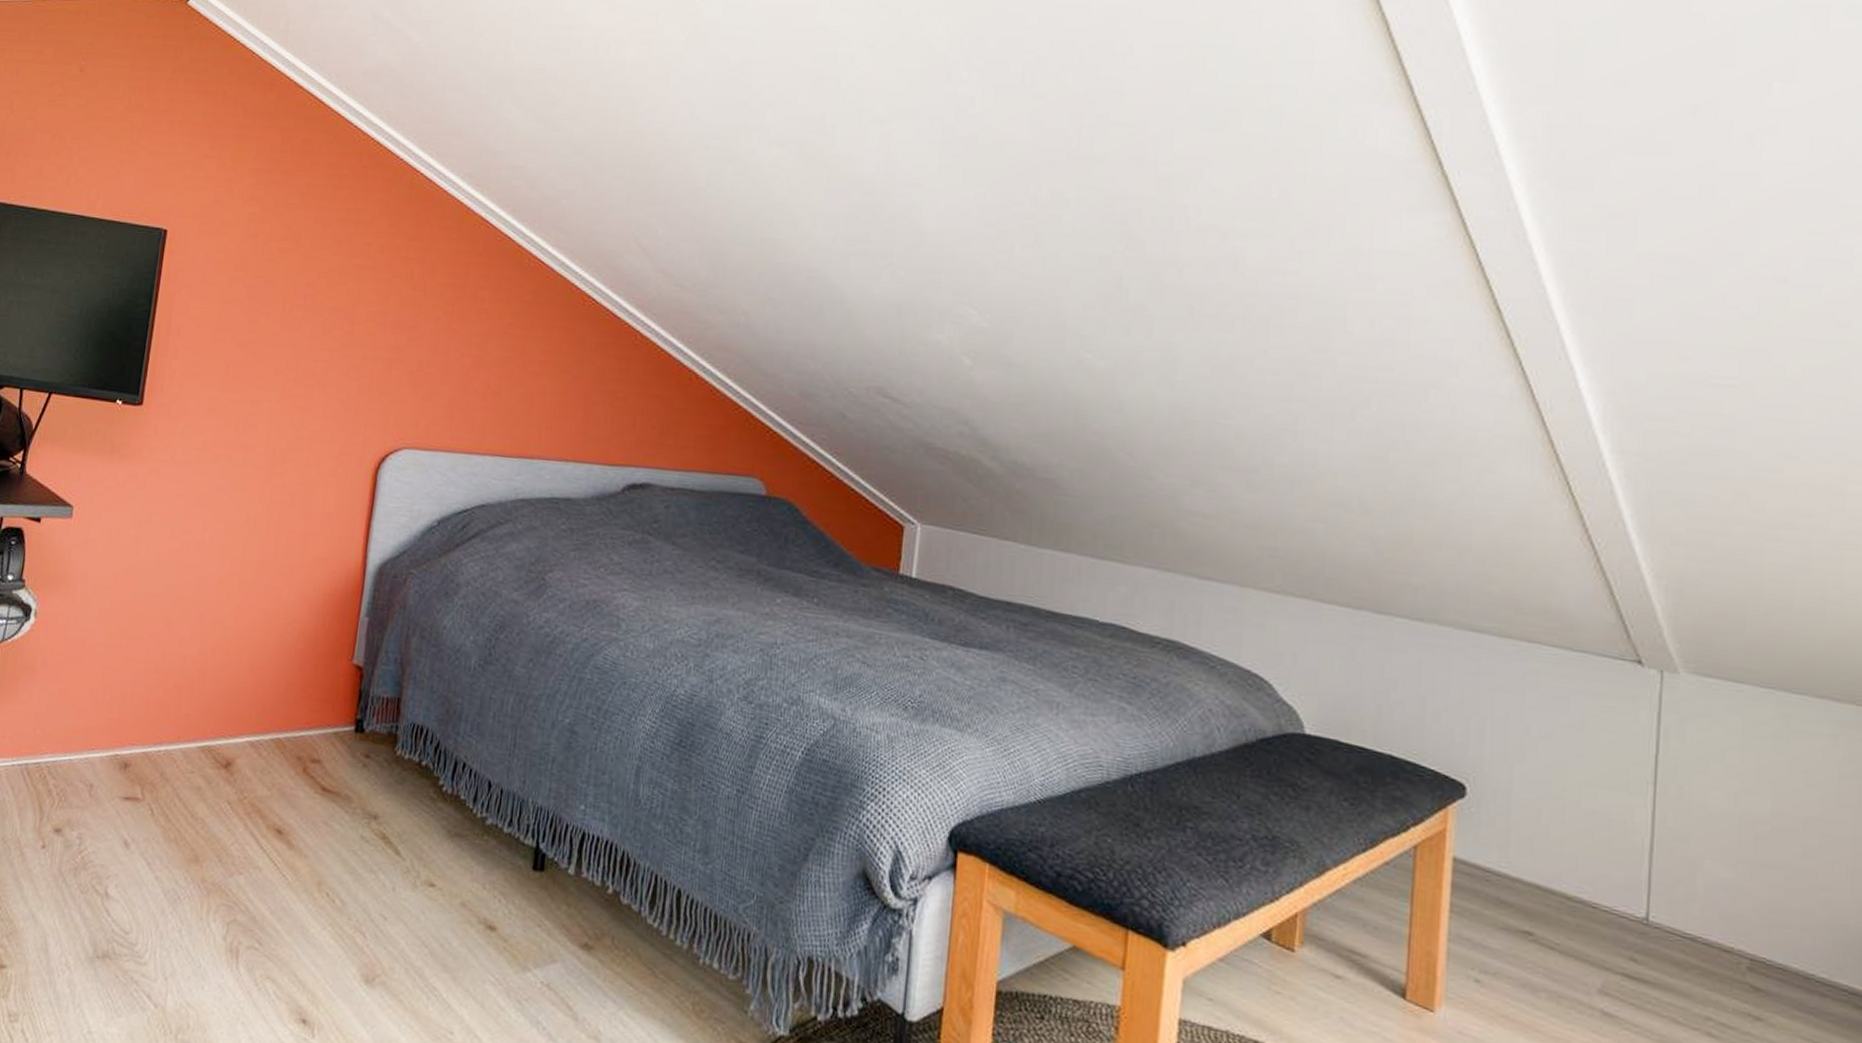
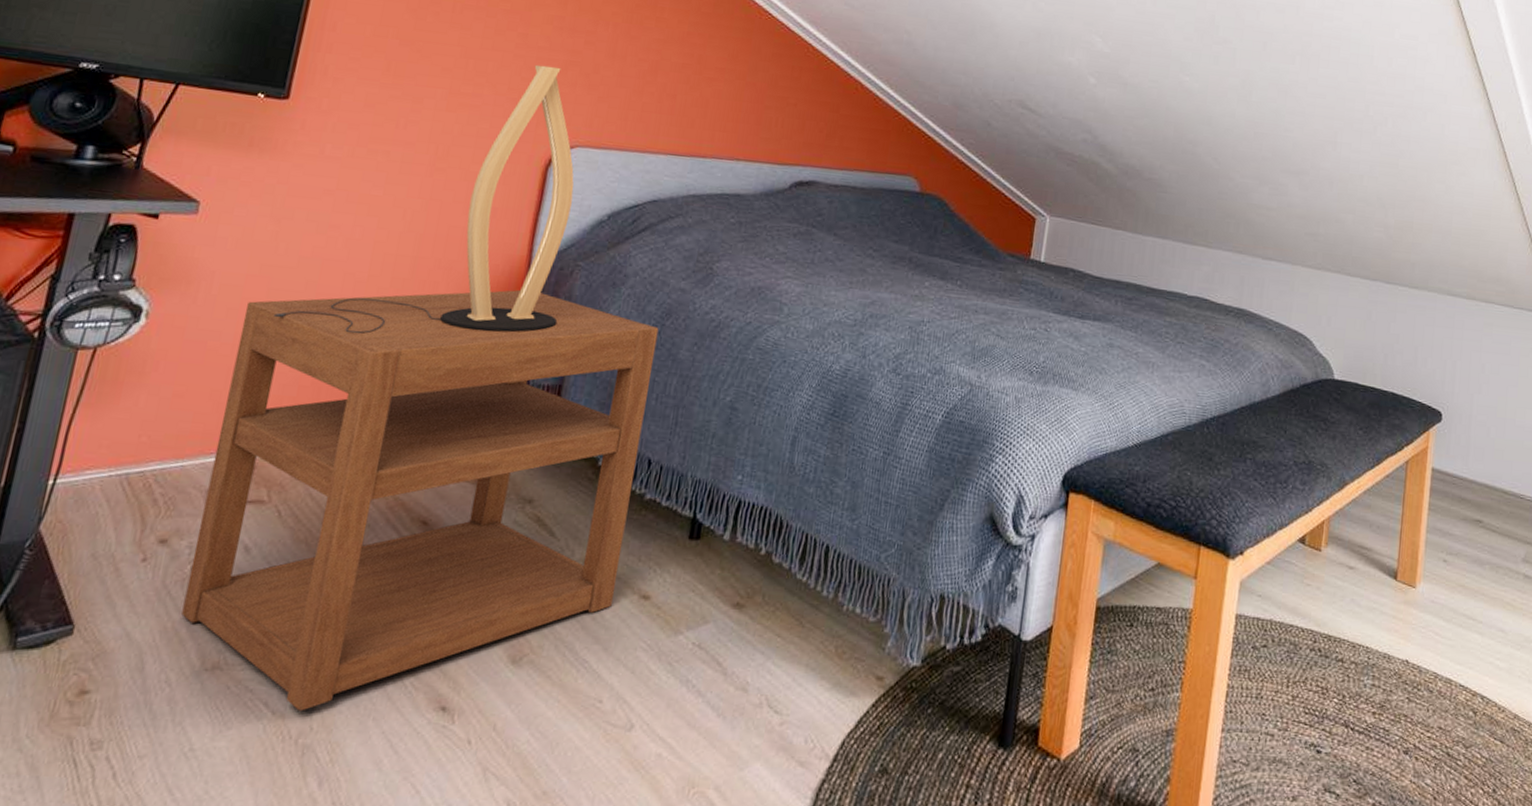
nightstand: none [75,597,493,1008] -> present [181,290,659,712]
table lamp: none [139,363,404,642] -> present [273,64,574,334]

